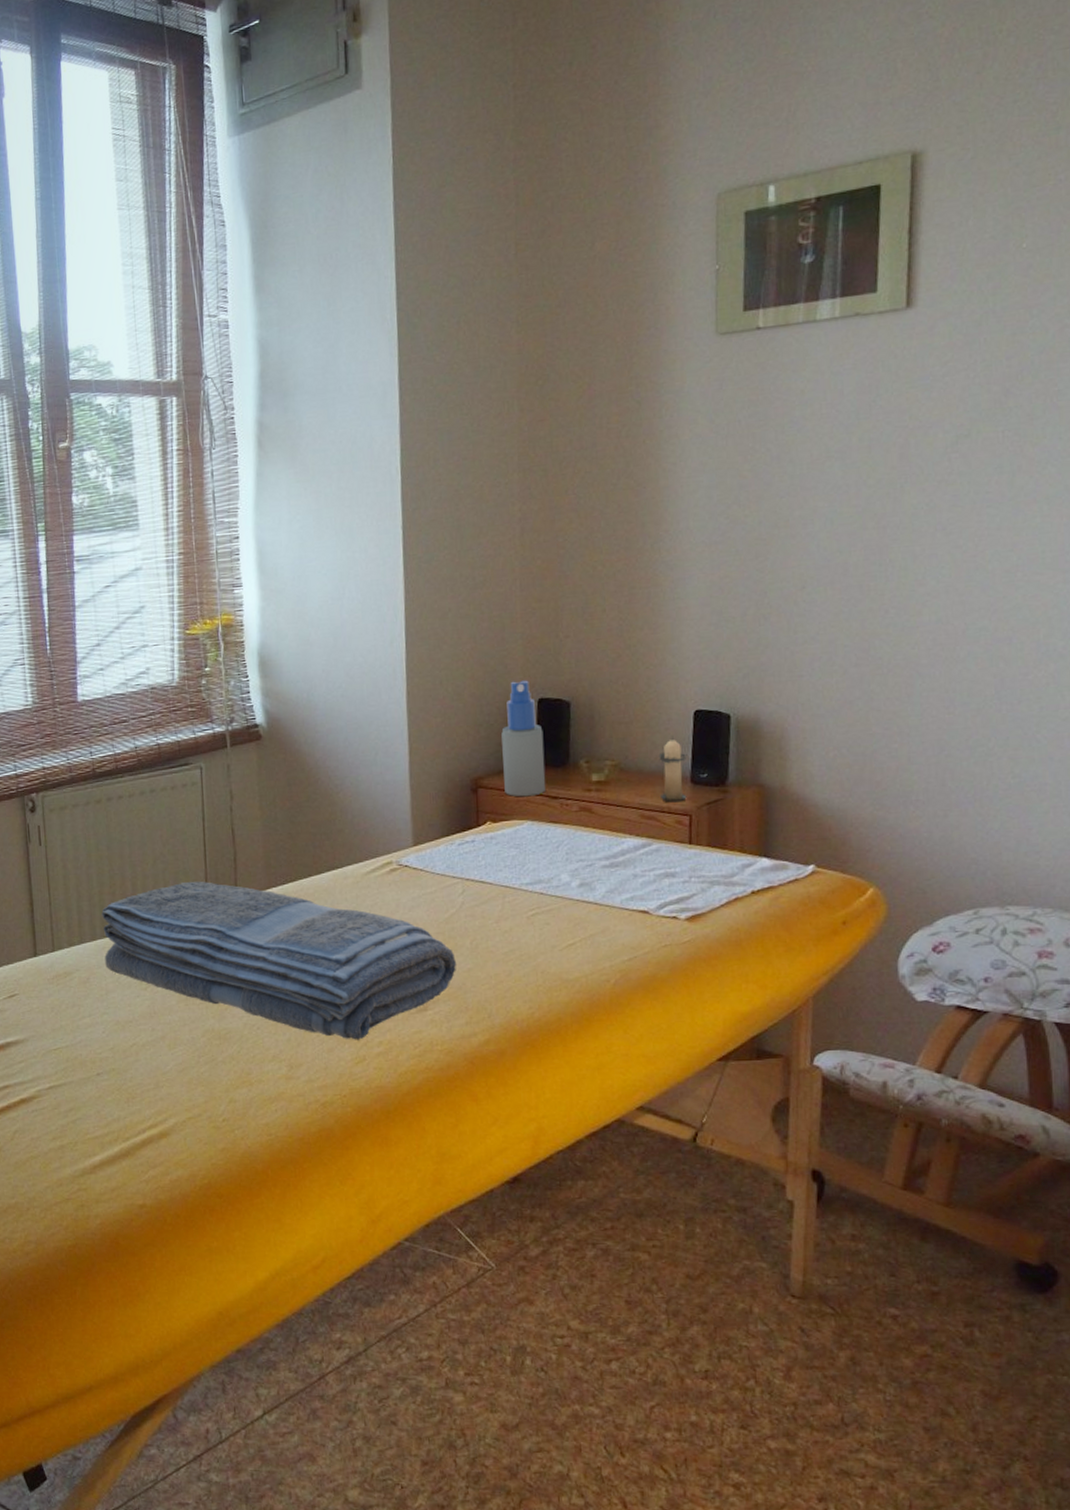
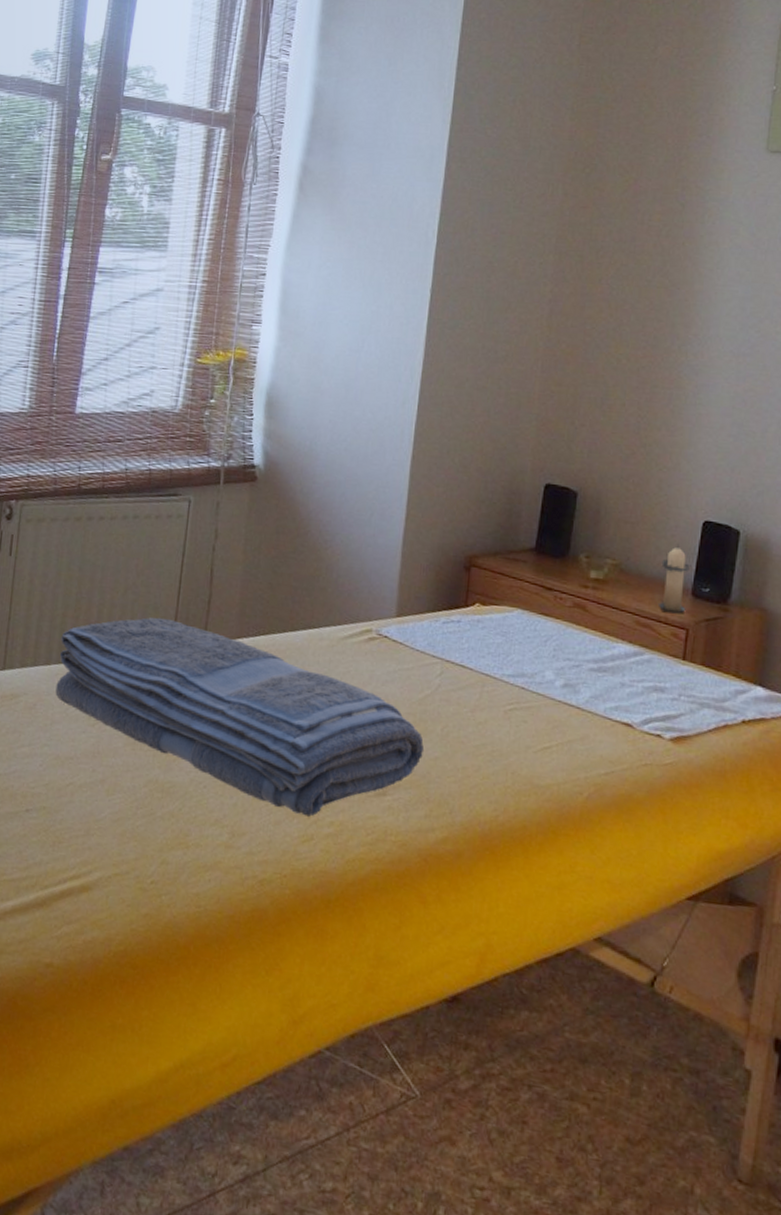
spray bottle: present [501,680,546,797] -> none [498,462,546,584]

